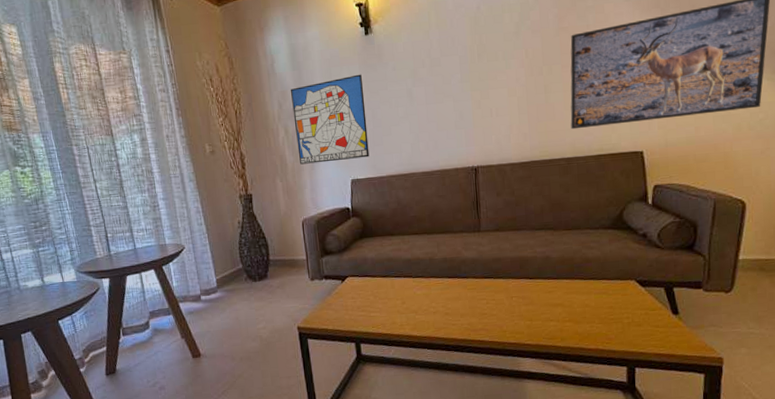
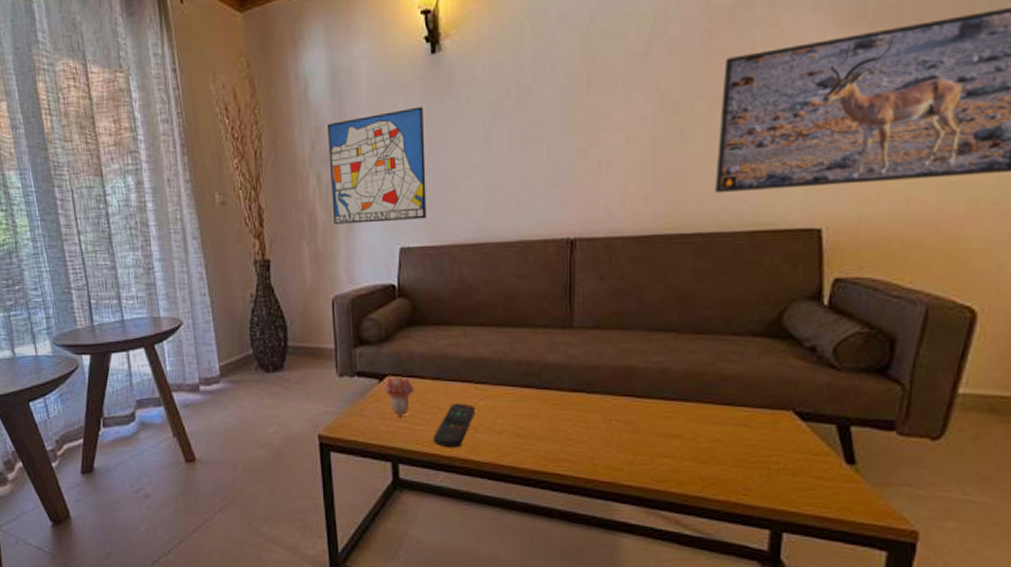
anatomical model: none [346,277,369,307] -> present [384,377,414,416]
remote control: none [385,293,415,328] -> present [433,403,476,448]

